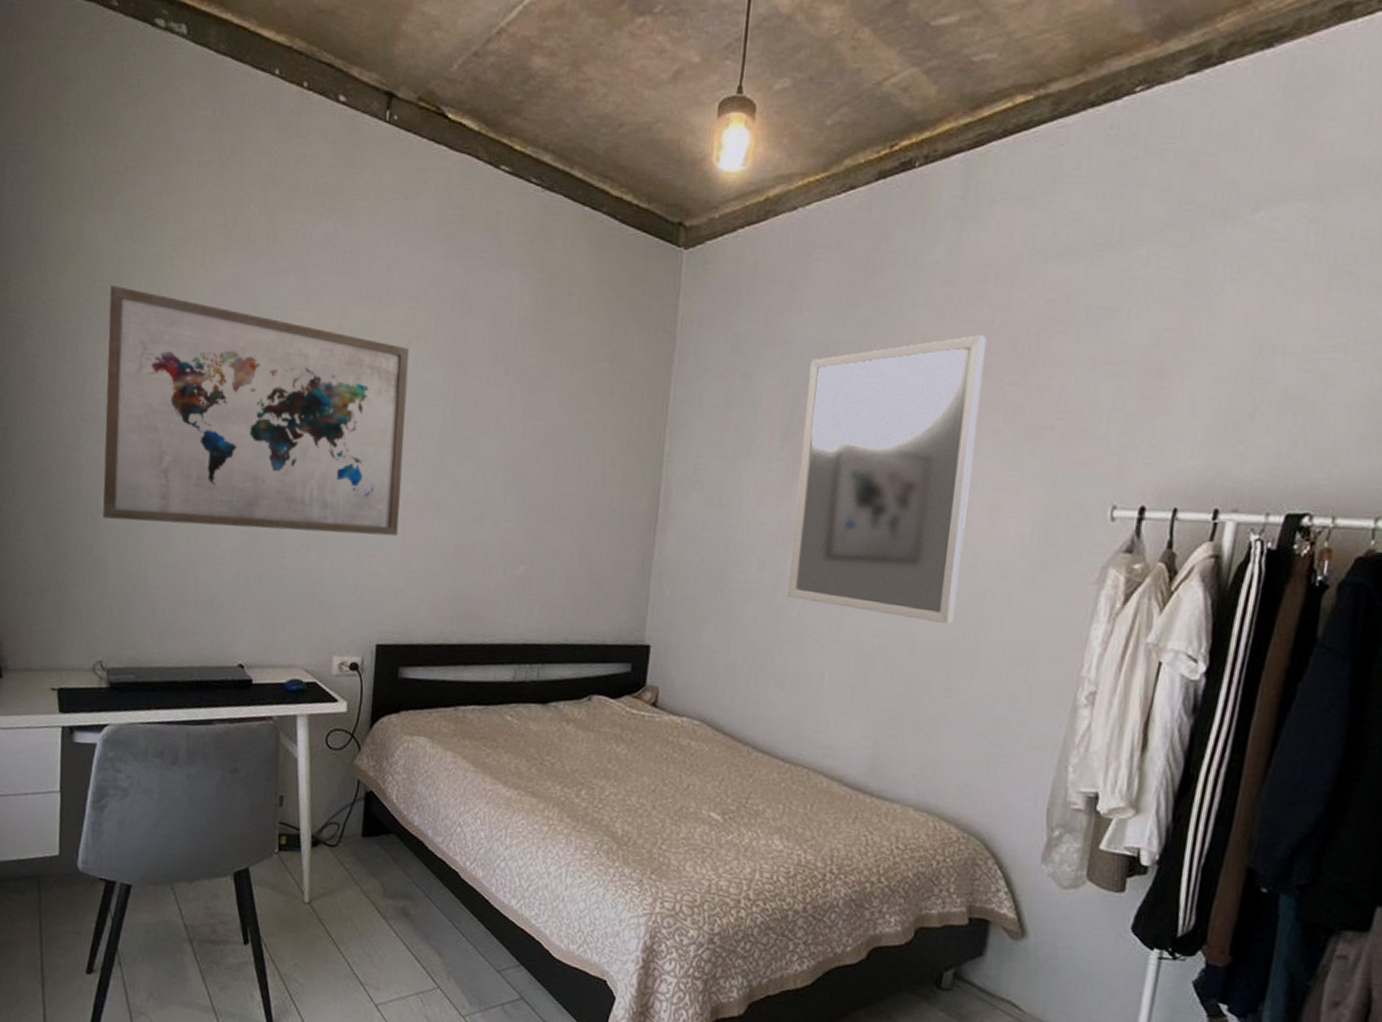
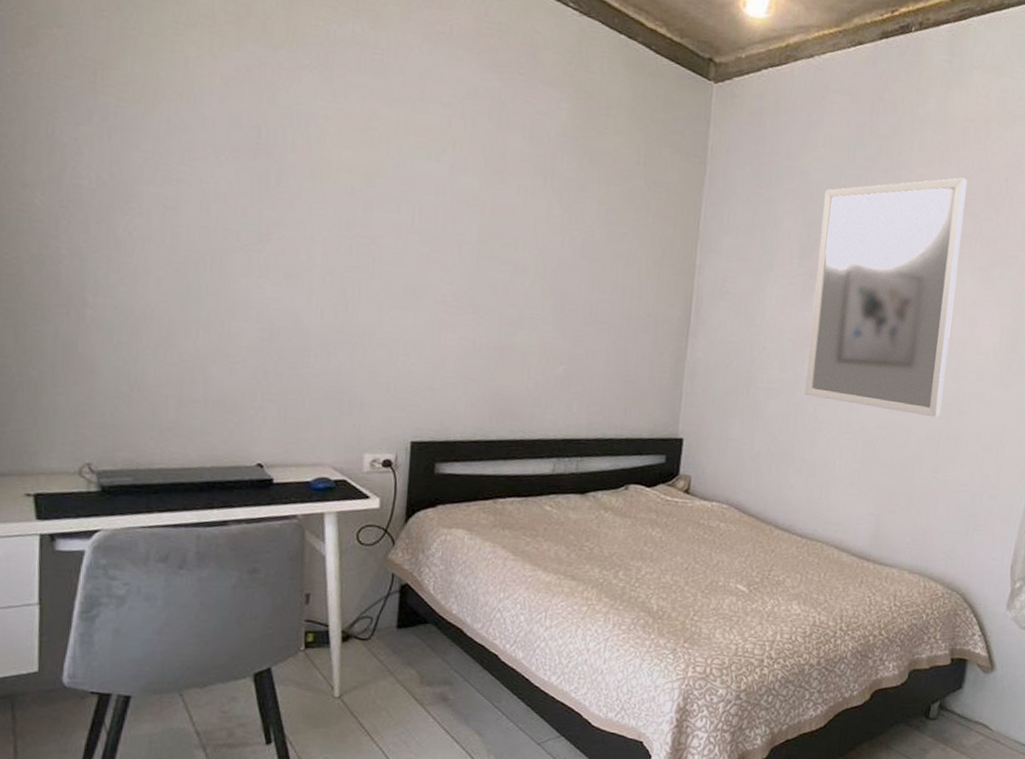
wall art: present [103,286,410,537] -> none [89,64,445,337]

